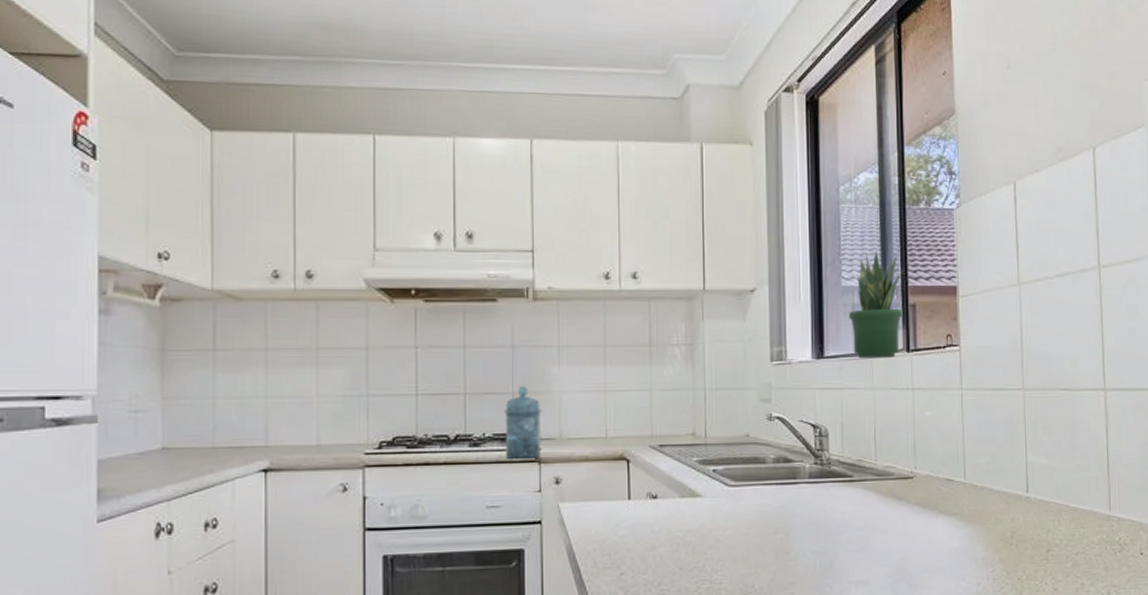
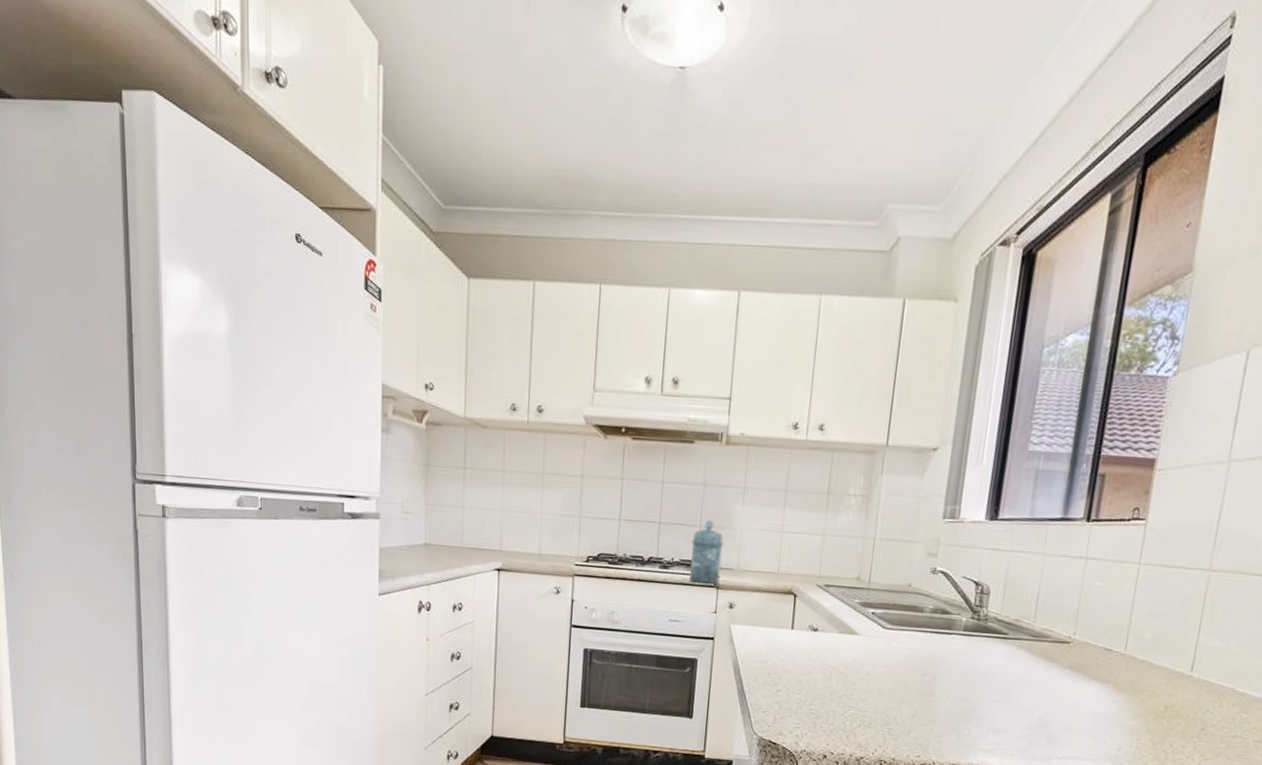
planter: present [849,251,904,359] -> none [1029,417,1100,526]

